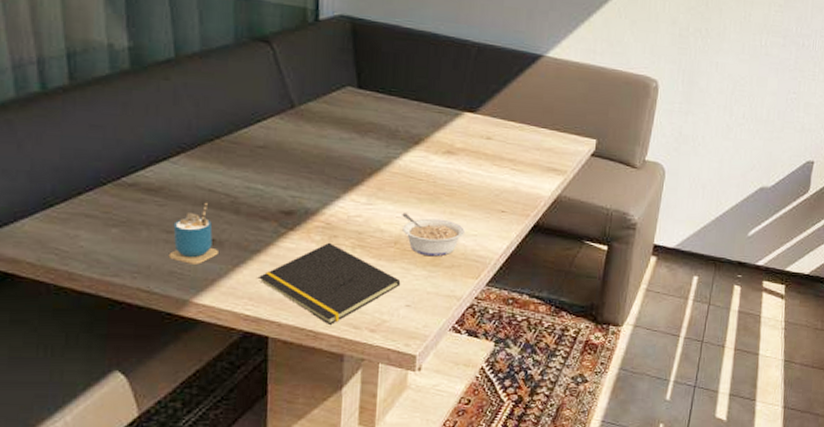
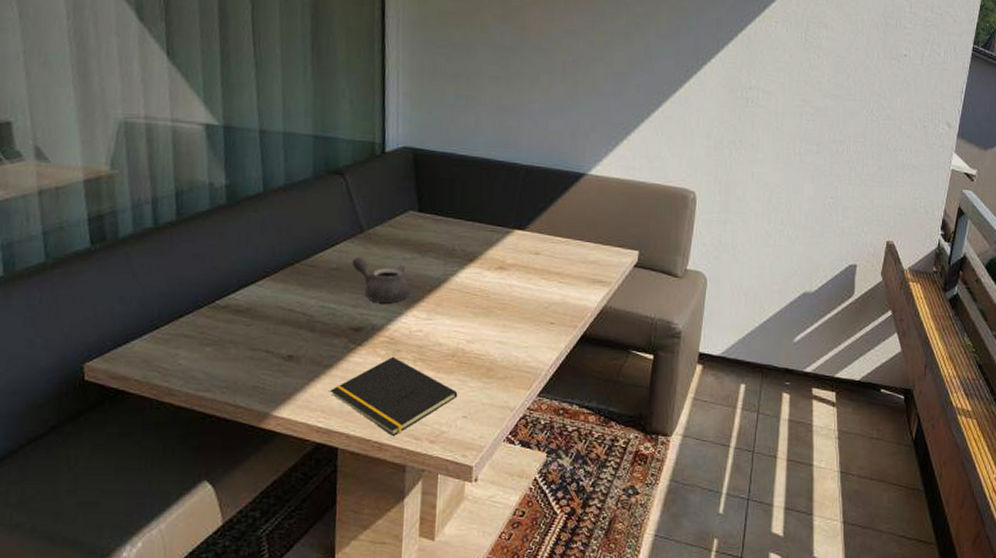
cup: present [168,202,218,264] -> none [253,321,296,379]
teapot: none [281,134,348,185] -> present [351,256,410,302]
legume: present [402,213,465,257] -> none [458,327,516,369]

